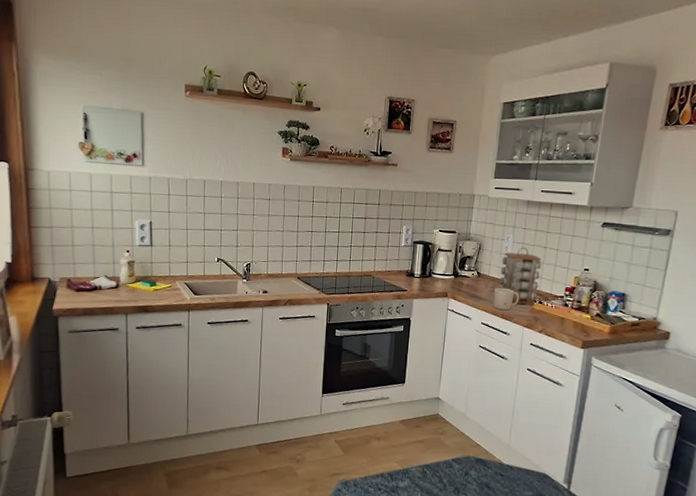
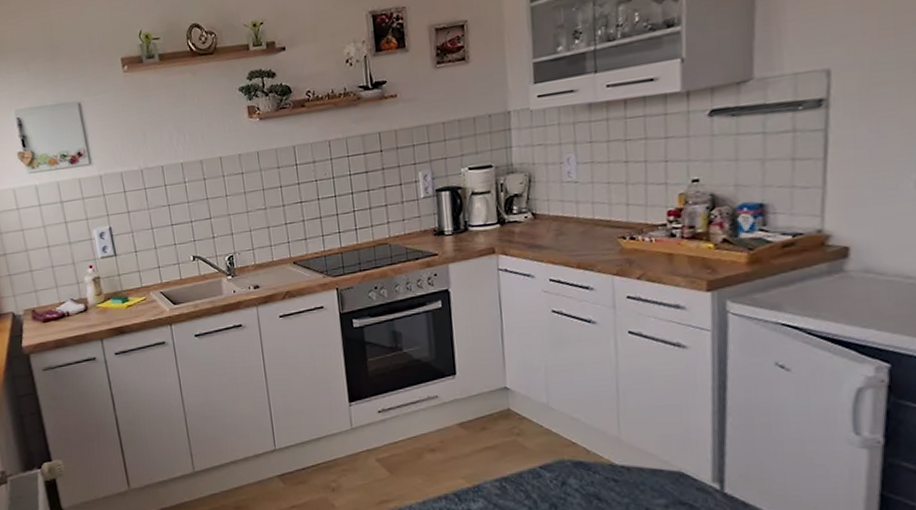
mug: present [492,287,520,311] -> none [560,227,600,259]
spice rack: present [499,247,542,305] -> none [564,167,626,247]

